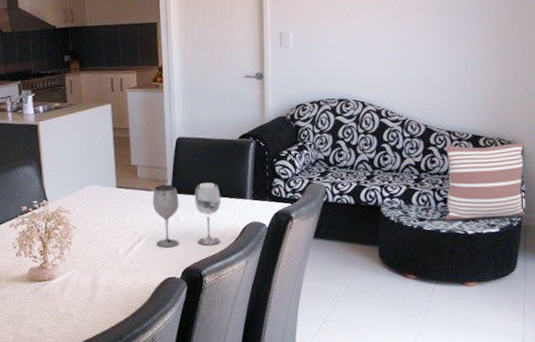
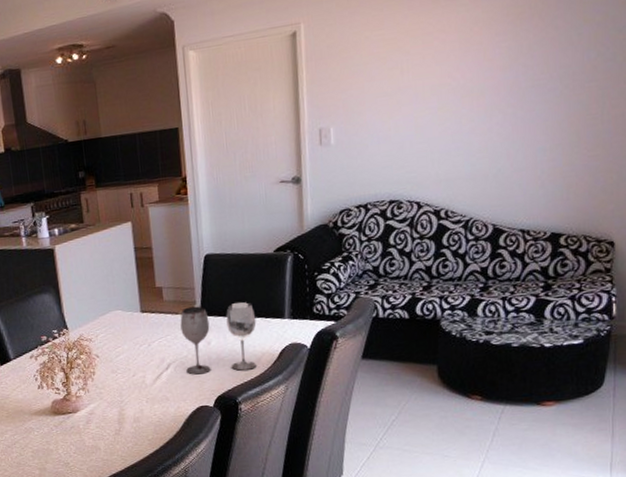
pillow: present [445,141,525,221] -> none [517,237,616,334]

